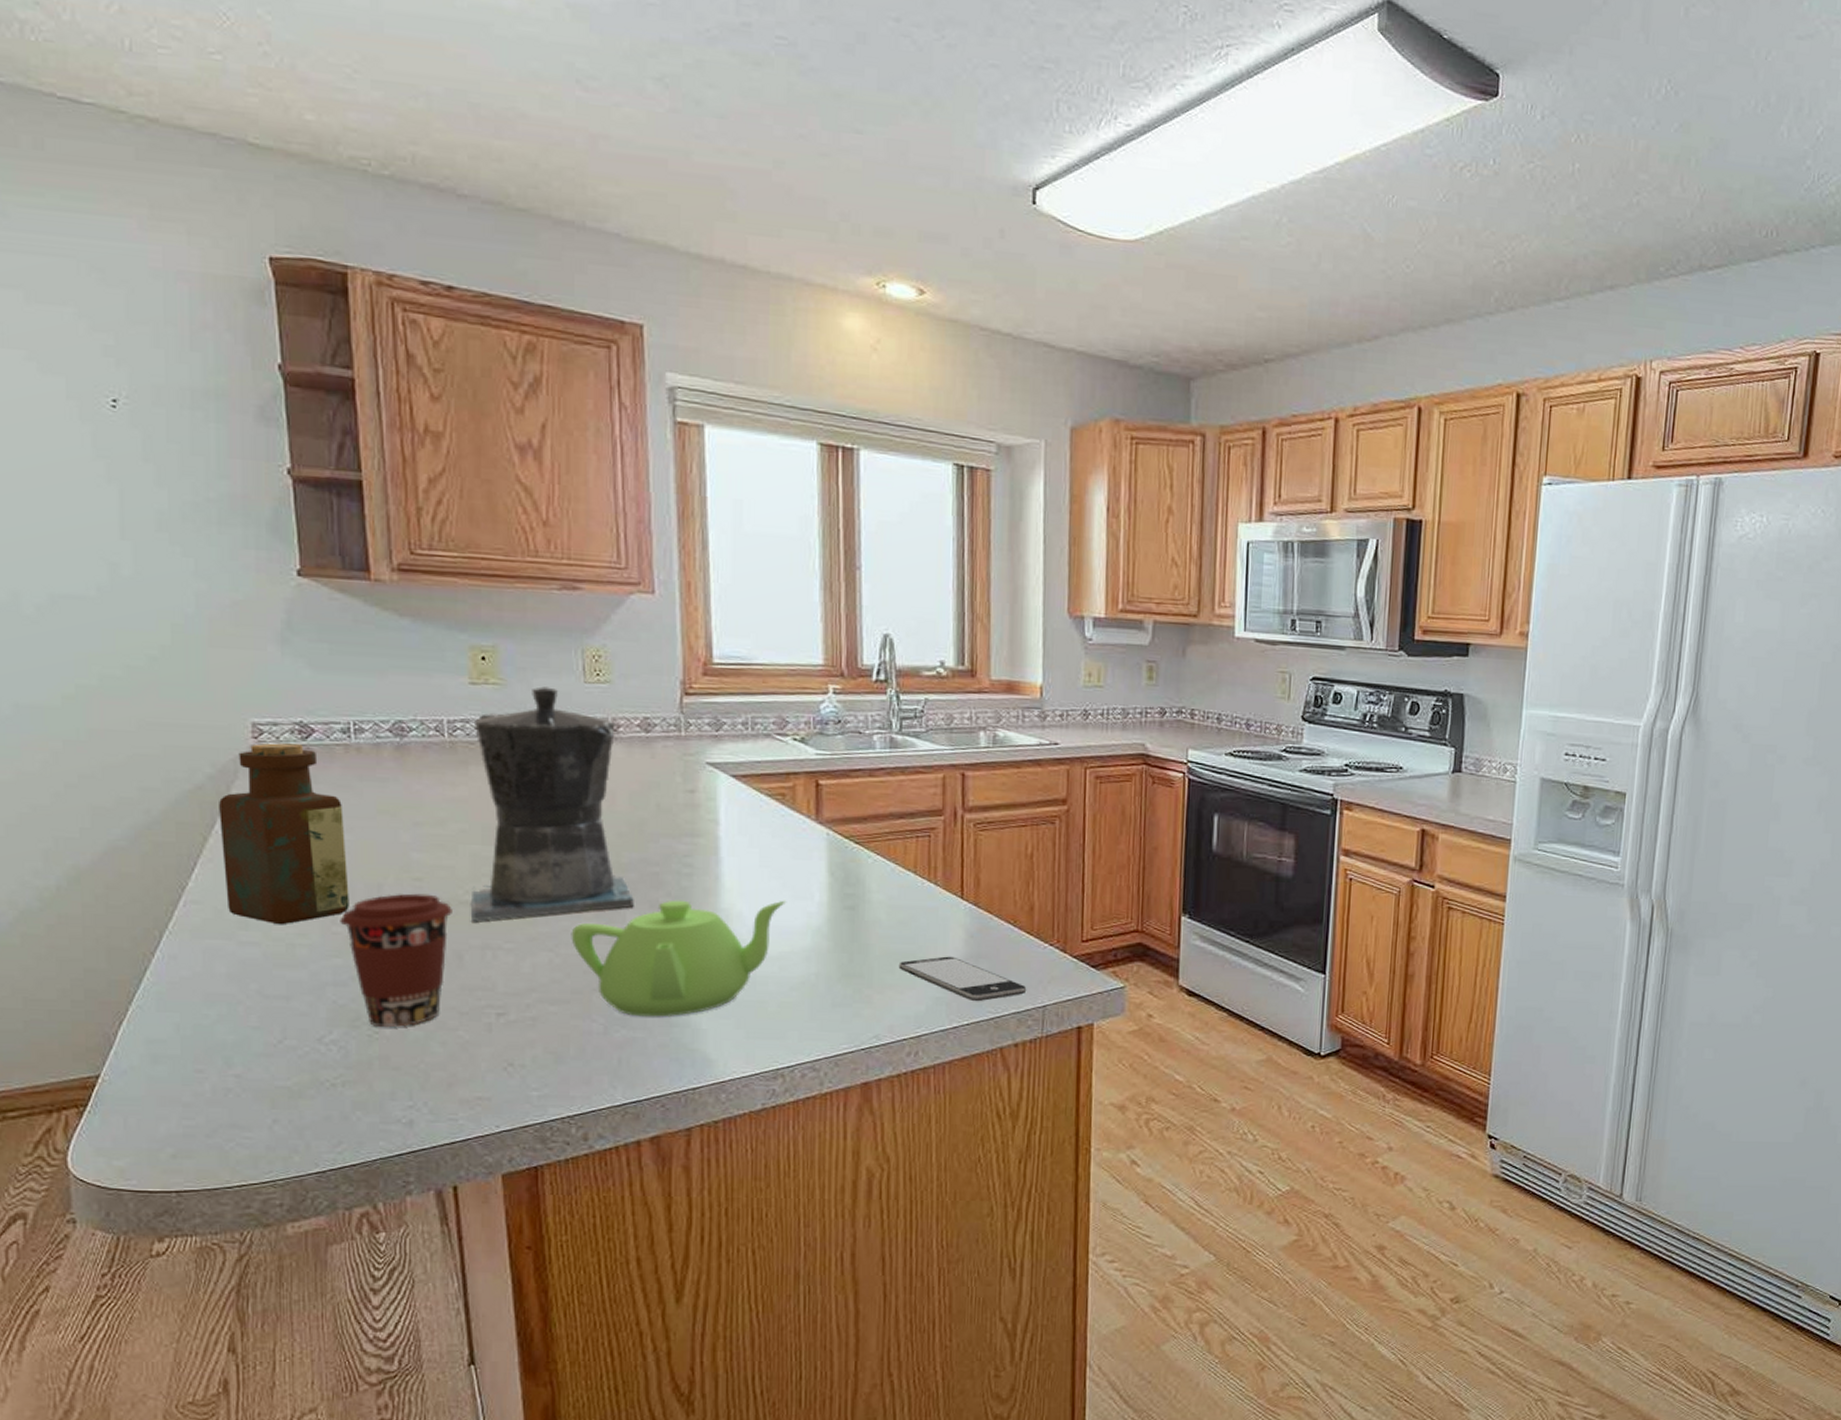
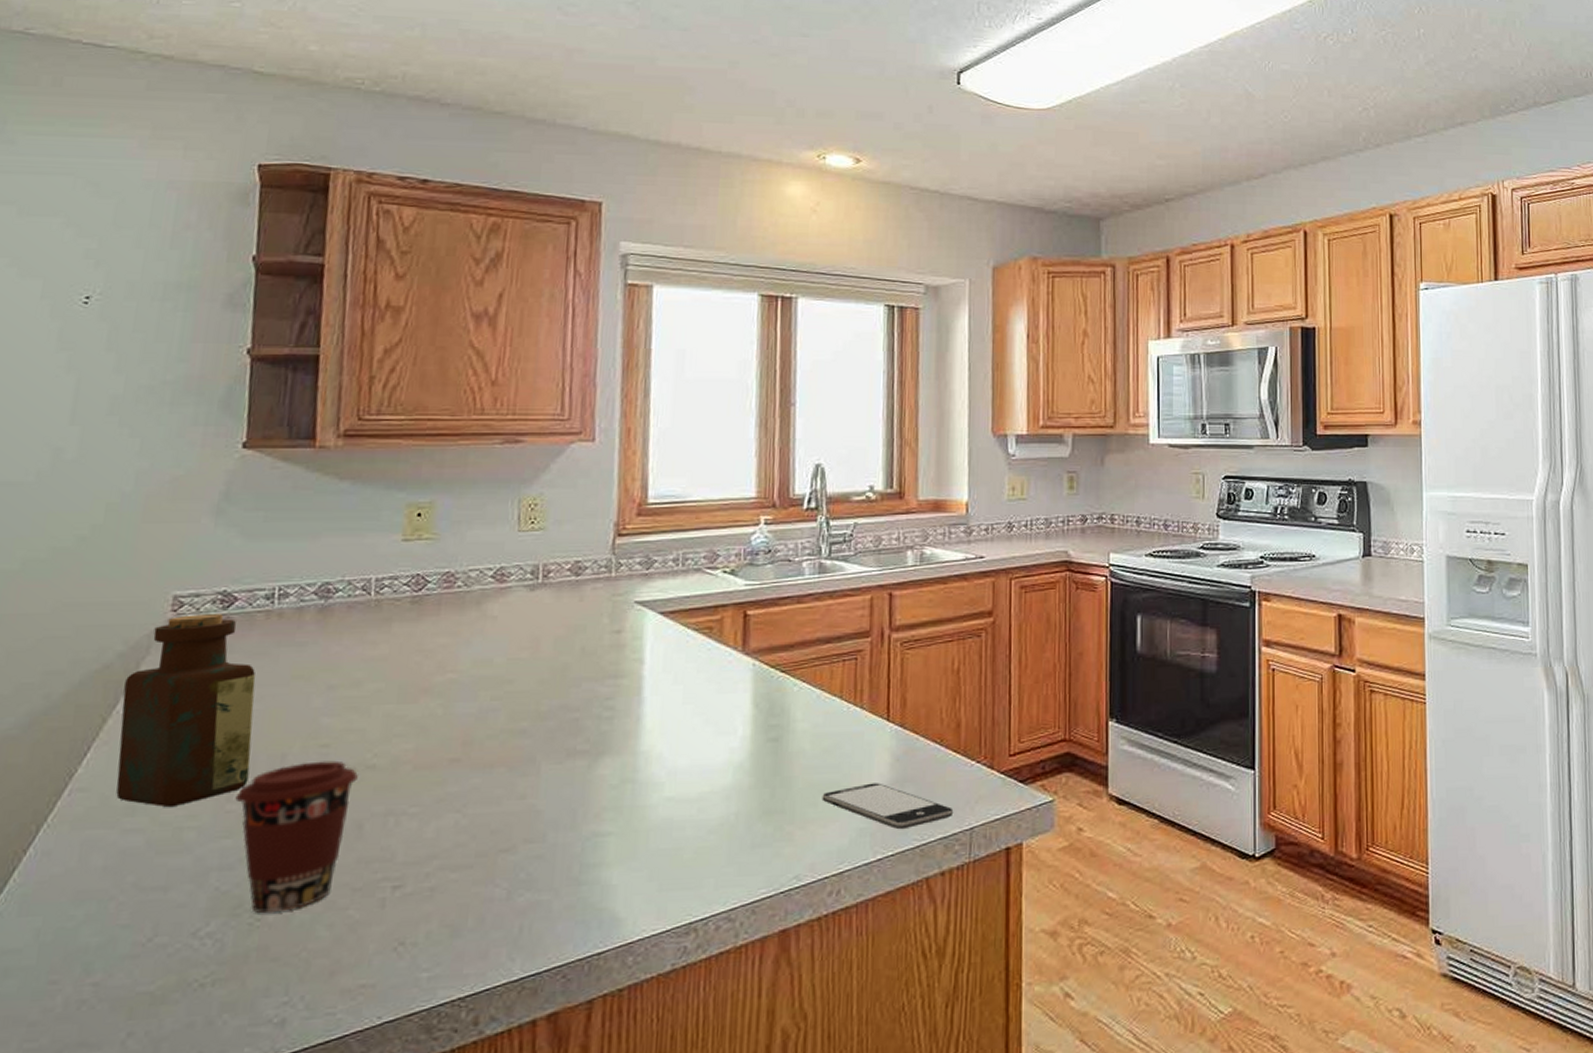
coffee maker: present [472,686,634,921] -> none [377,538,551,786]
teapot: present [571,900,787,1017] -> none [480,737,709,877]

